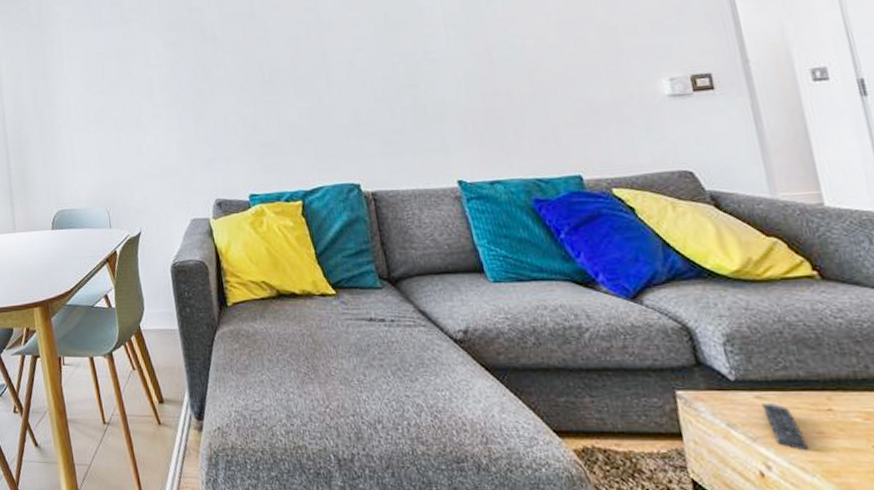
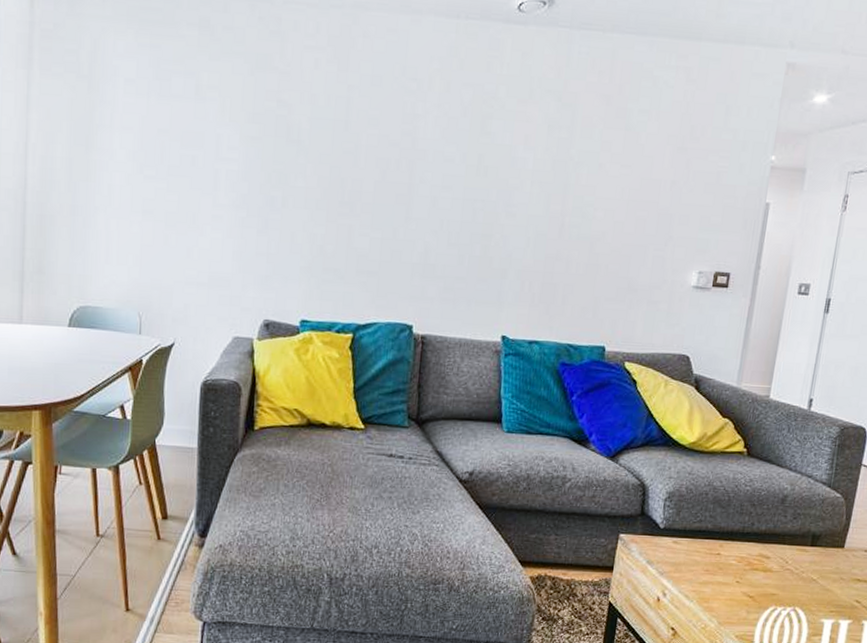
remote control: present [761,403,810,451] -> none [675,547,696,583]

